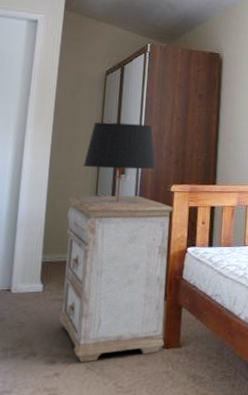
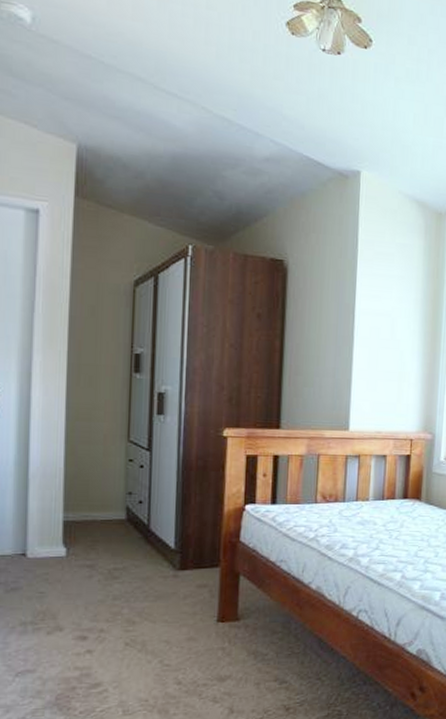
nightstand: present [59,195,174,363] -> none [89,440,228,639]
table lamp: present [83,122,157,202] -> none [109,347,205,449]

